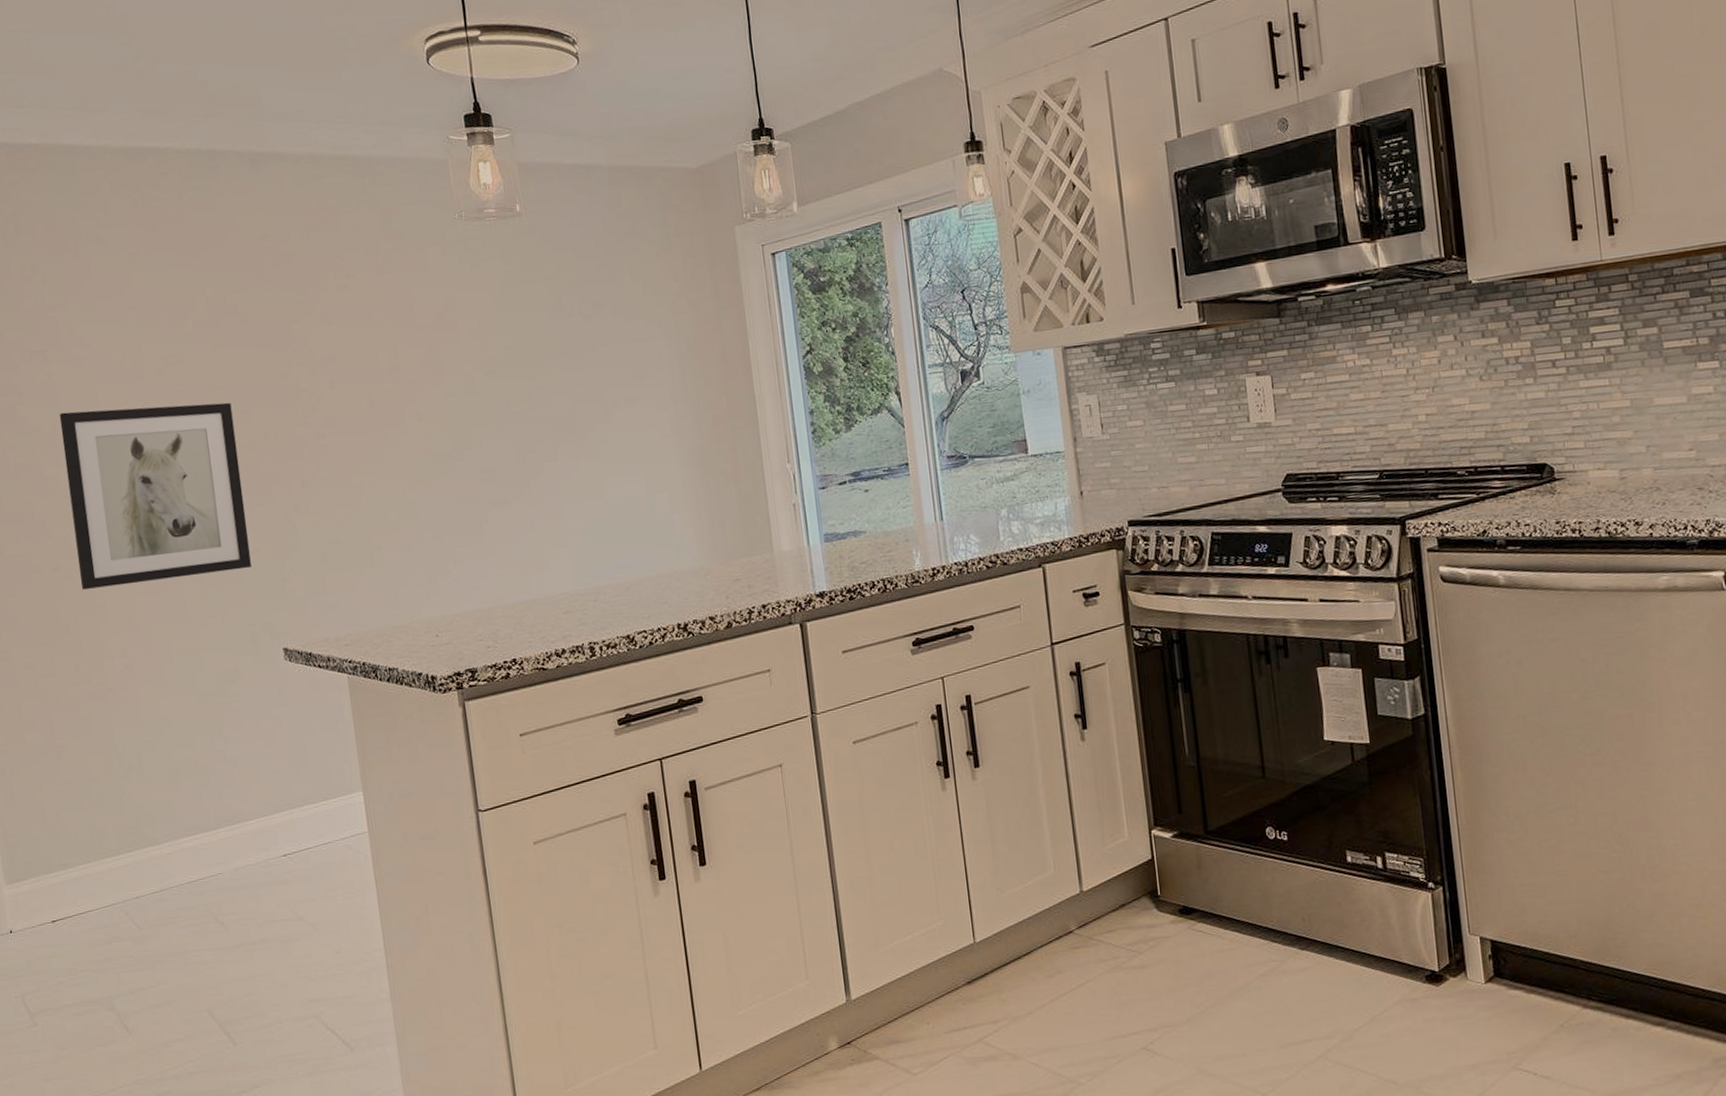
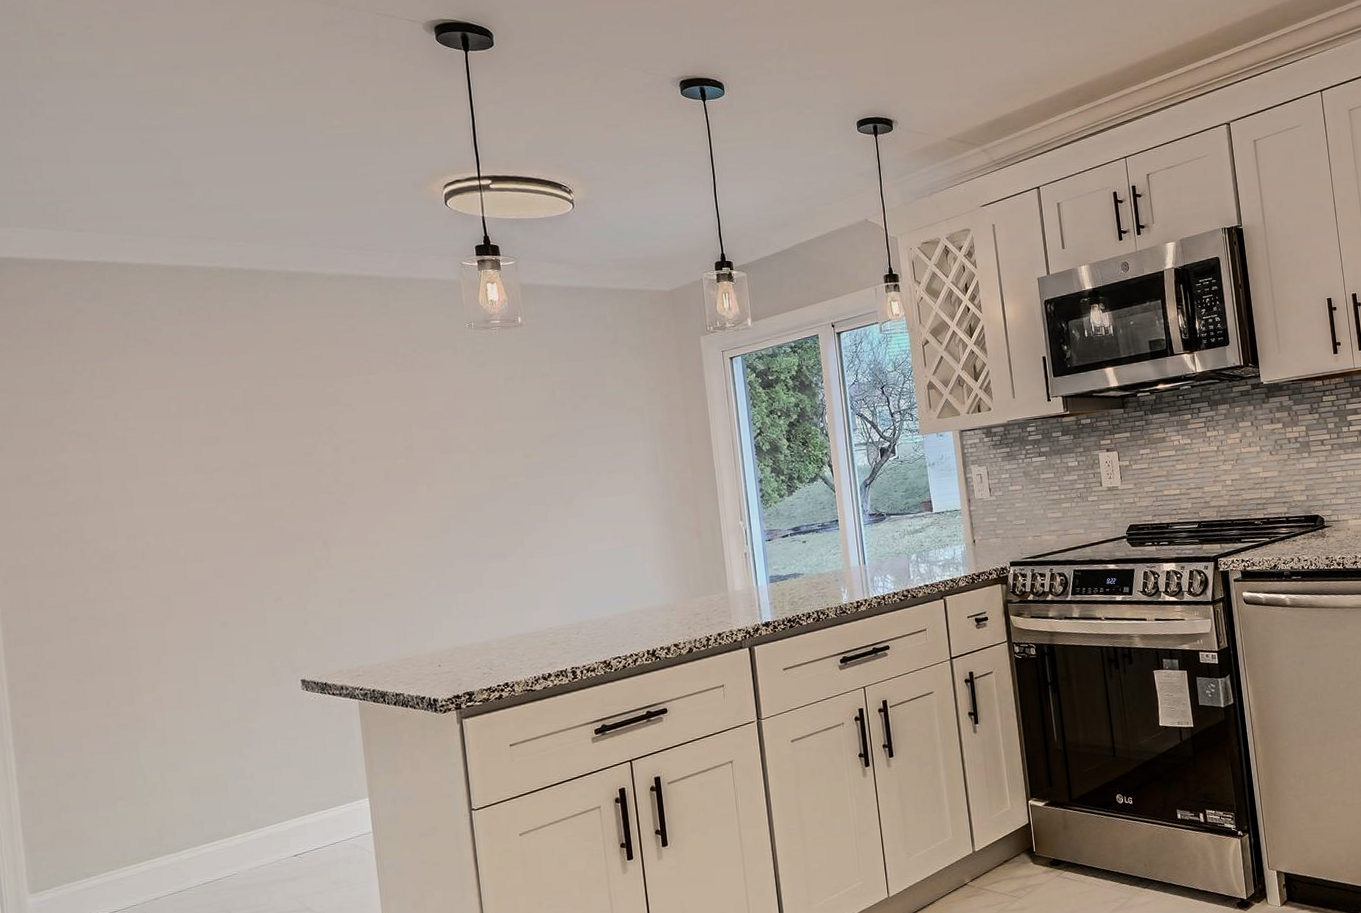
wall art: present [59,402,251,590] -> none [101,475,275,636]

